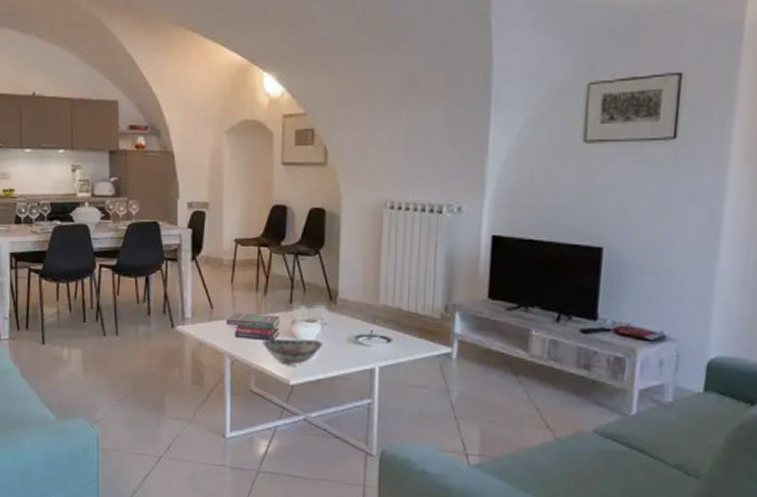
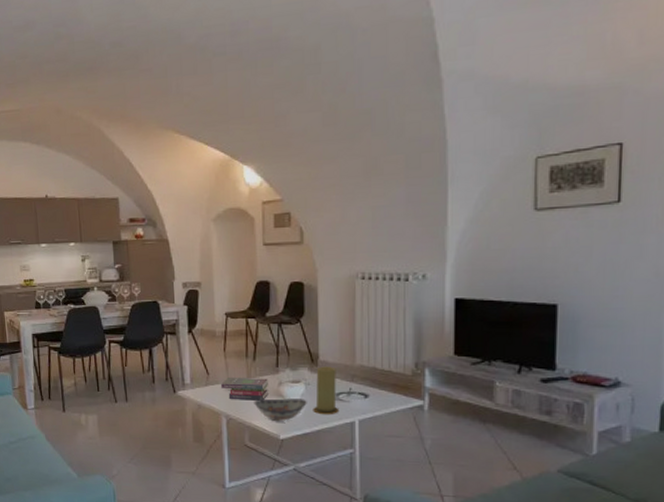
candle: none [328,305,357,359] -> present [313,366,338,414]

